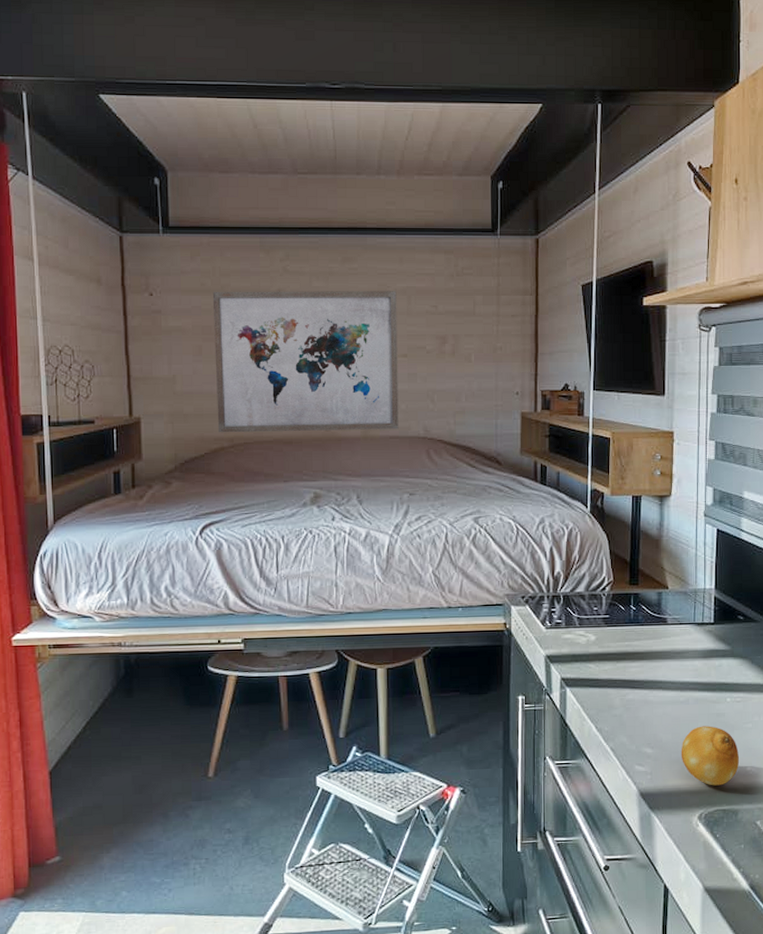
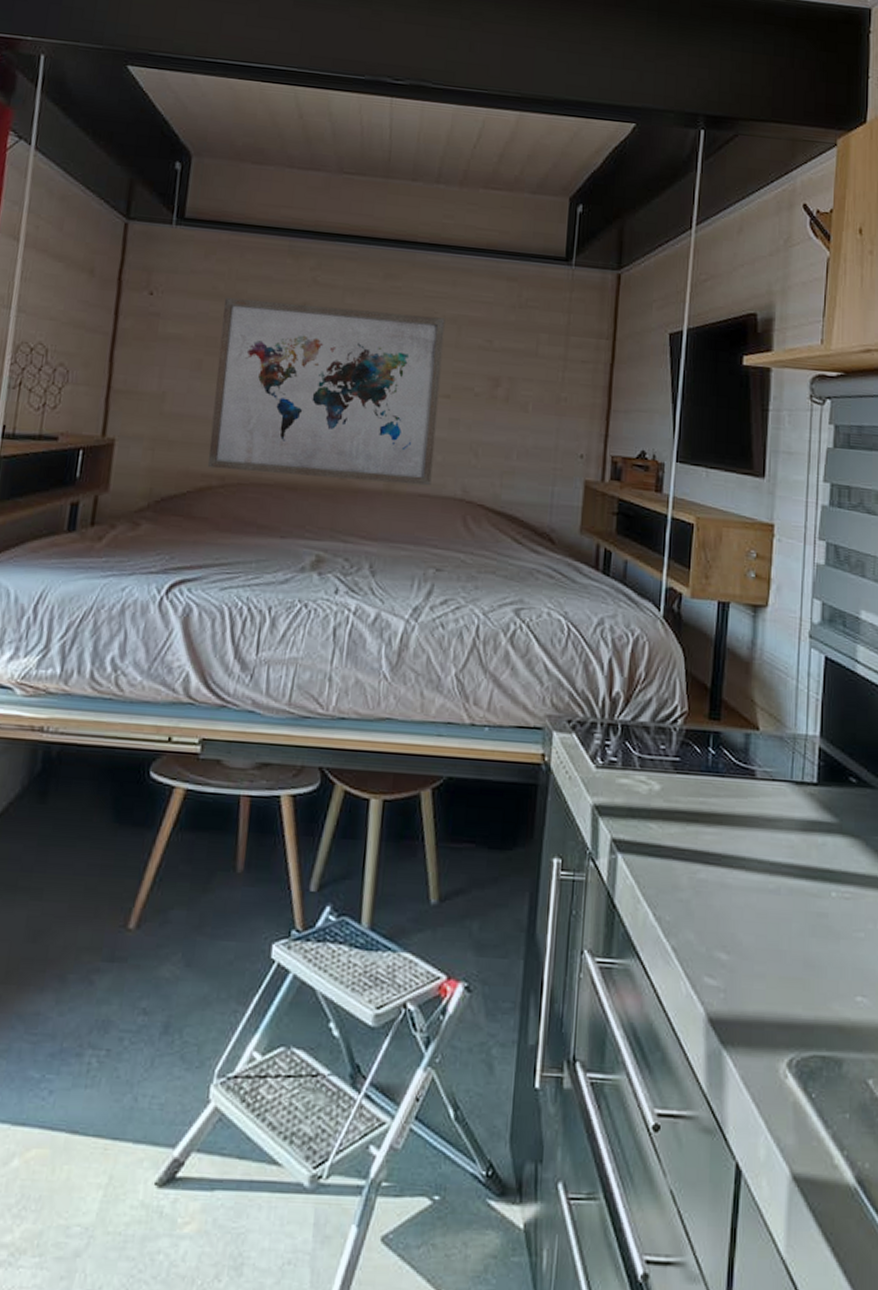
fruit: present [681,726,740,786] -> none [766,928,847,1020]

